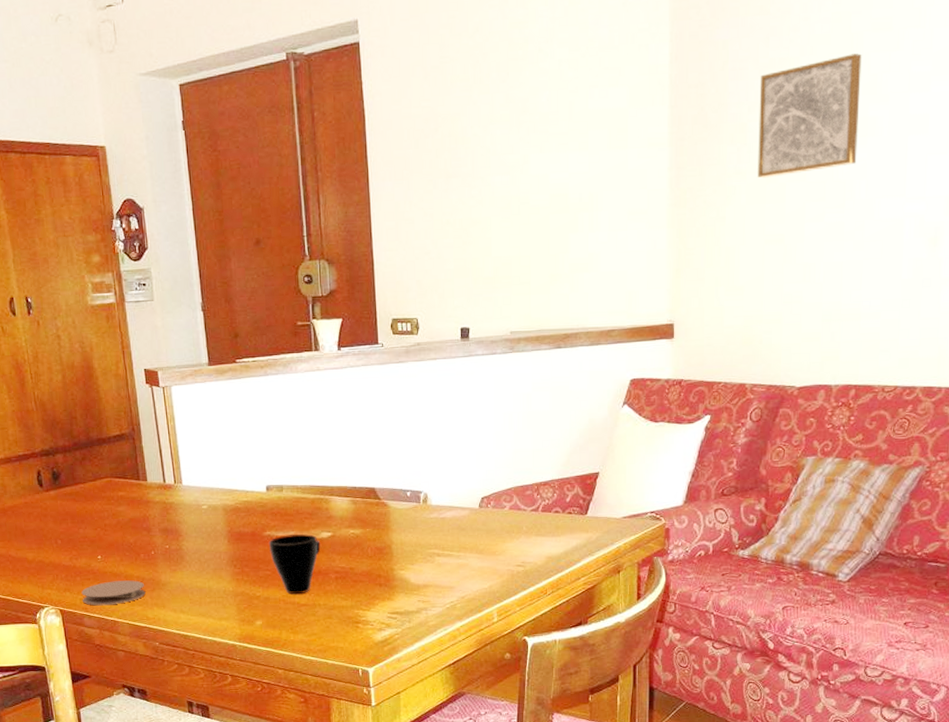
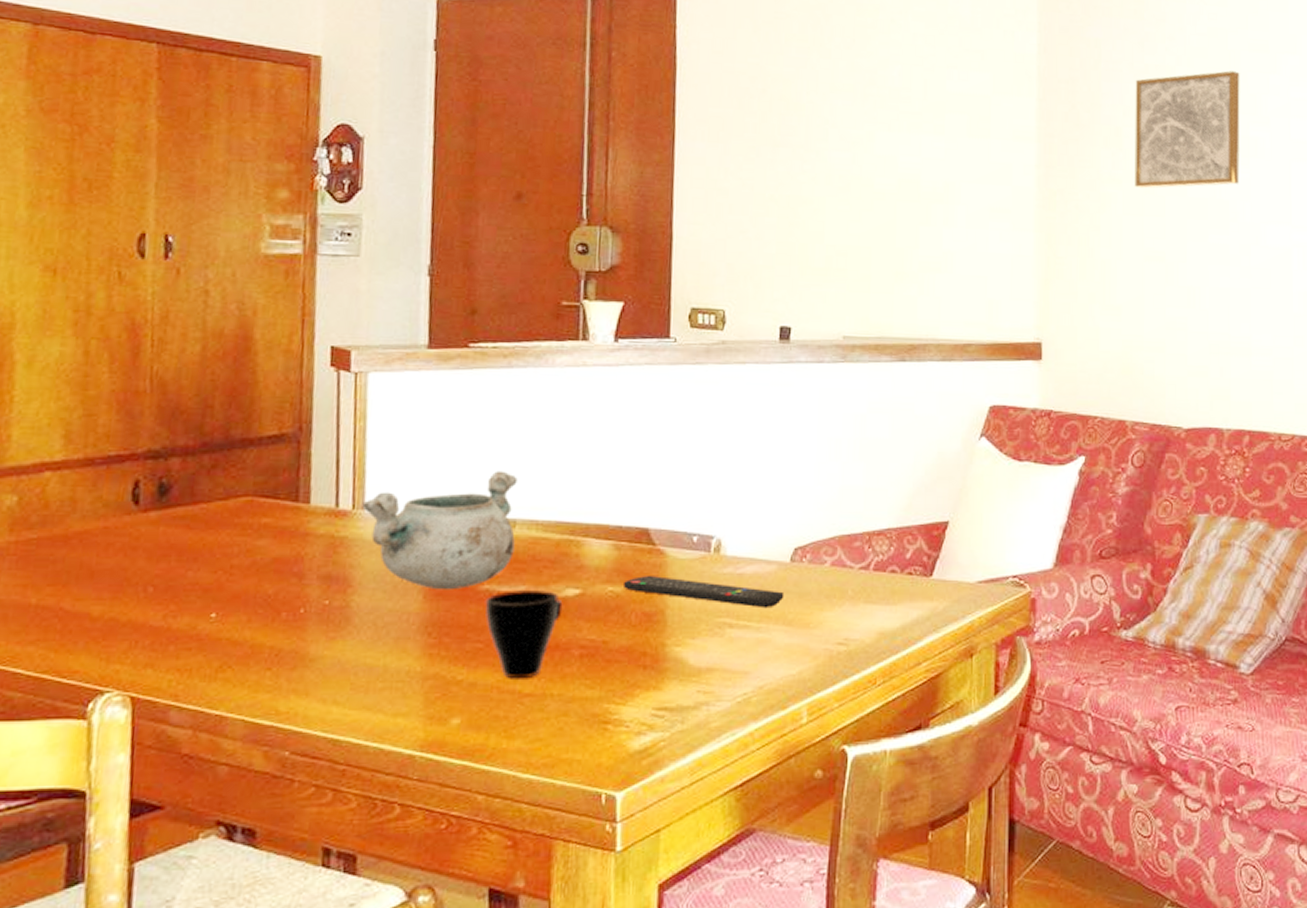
coaster: present [81,580,146,606] -> none [171,652,281,692]
decorative bowl: none [180,451,284,536] -> present [362,471,518,590]
remote control: none [361,521,476,542] -> present [624,575,785,609]

